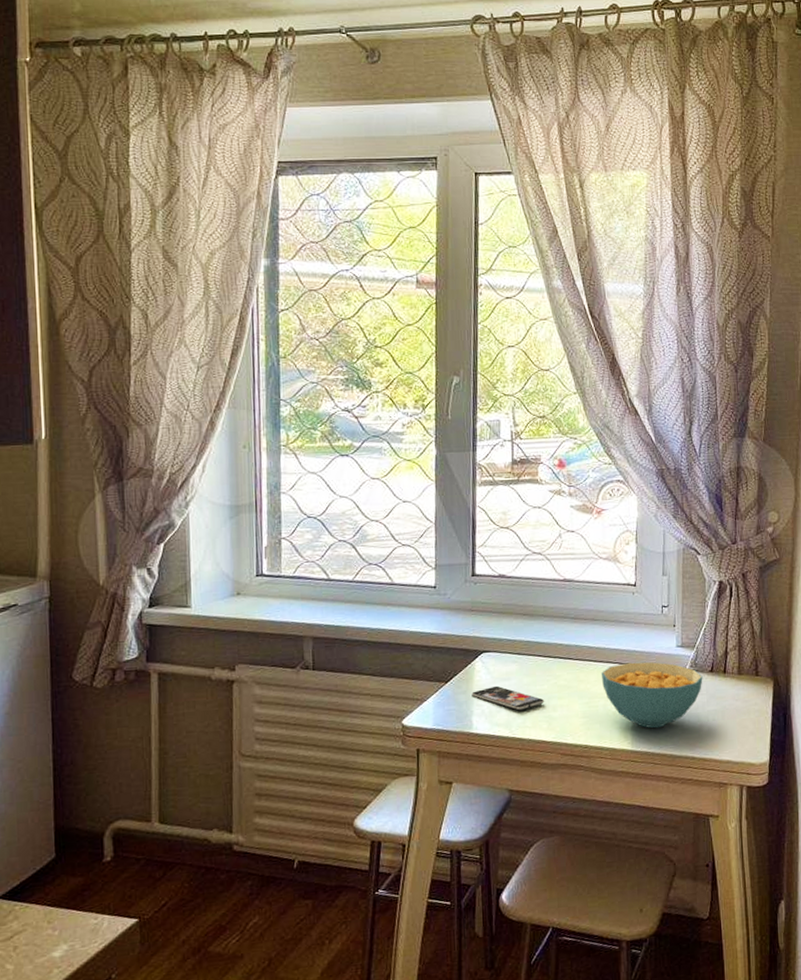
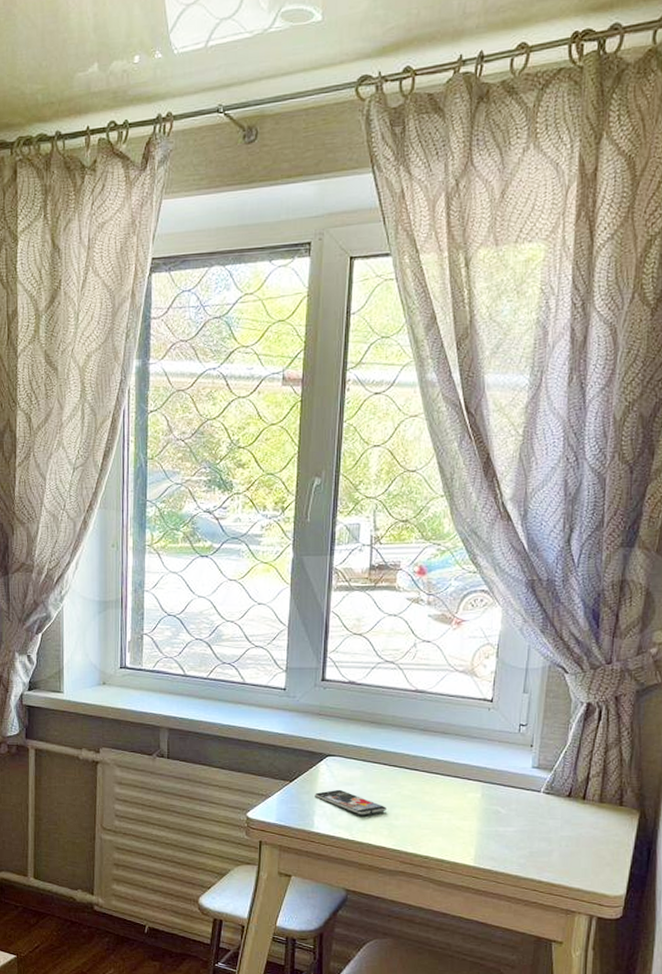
cereal bowl: present [600,662,703,729] -> none [447,779,559,848]

